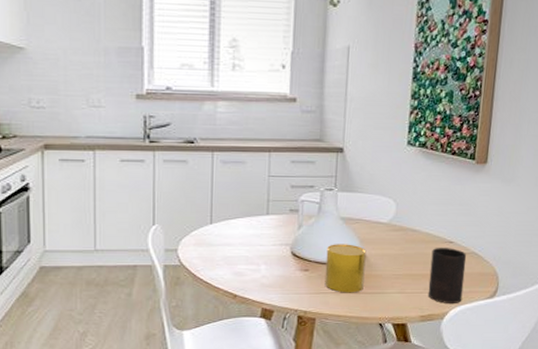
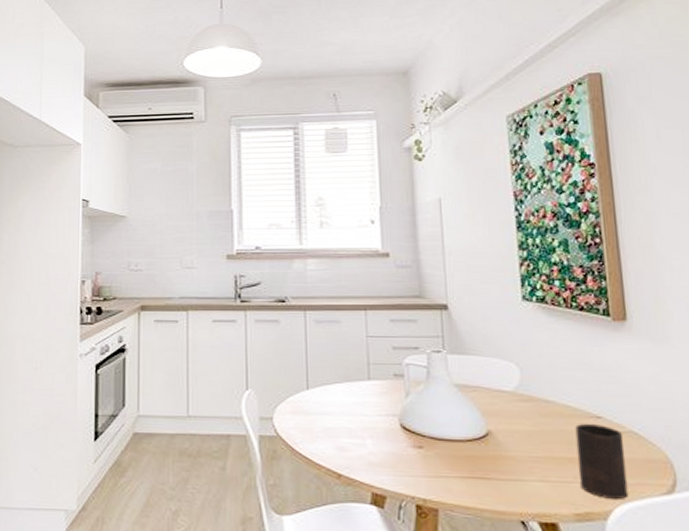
cup: present [324,244,366,293] -> none [442,416,494,479]

